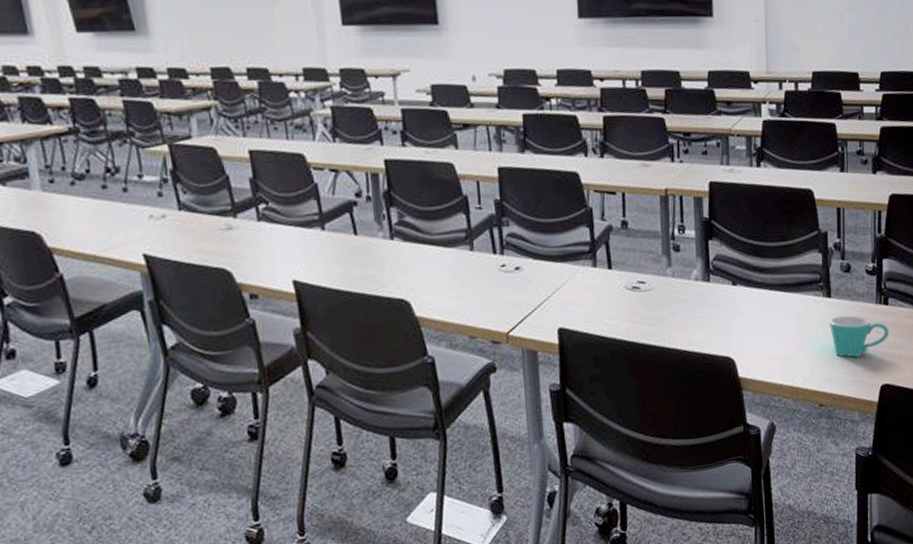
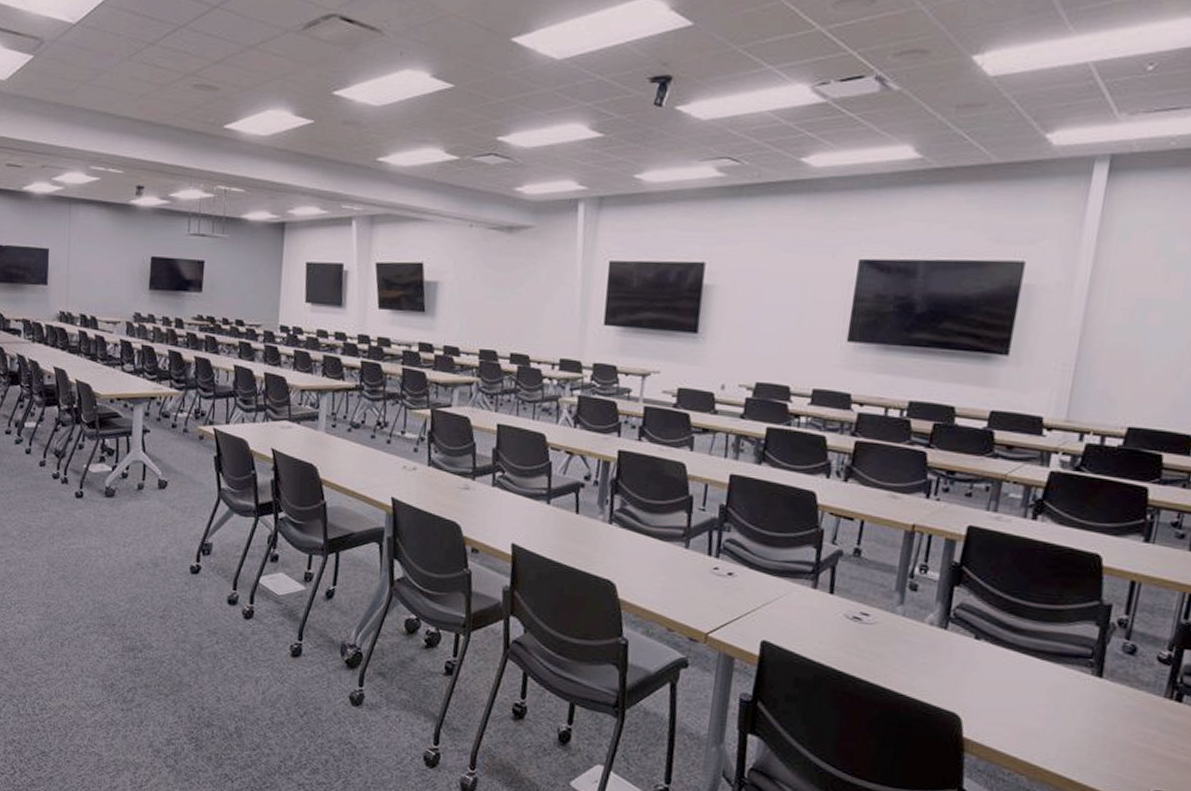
mug: present [829,315,889,358] -> none [1093,700,1178,753]

